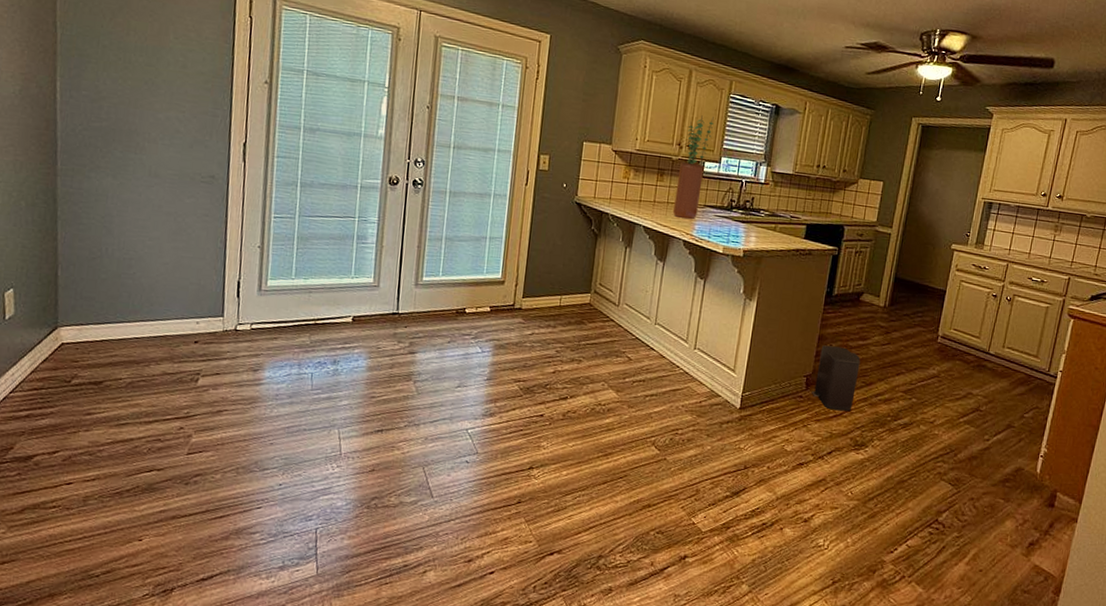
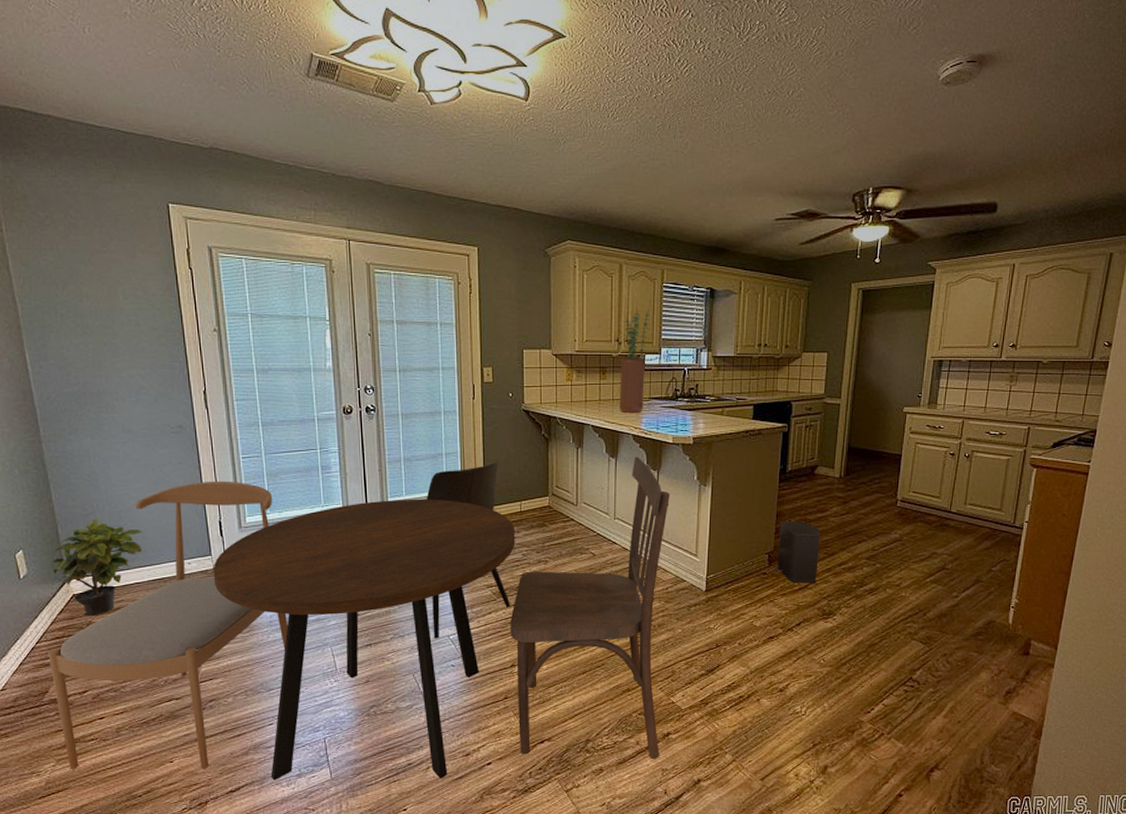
dining chair: none [20,237,300,551] -> present [48,481,289,769]
potted plant: none [42,263,152,369] -> present [50,518,143,616]
dining table: none [221,278,552,585] -> present [213,499,515,781]
dining chair: none [450,251,543,431] -> present [426,461,511,639]
dining chair: none [526,262,715,583] -> present [510,456,671,760]

